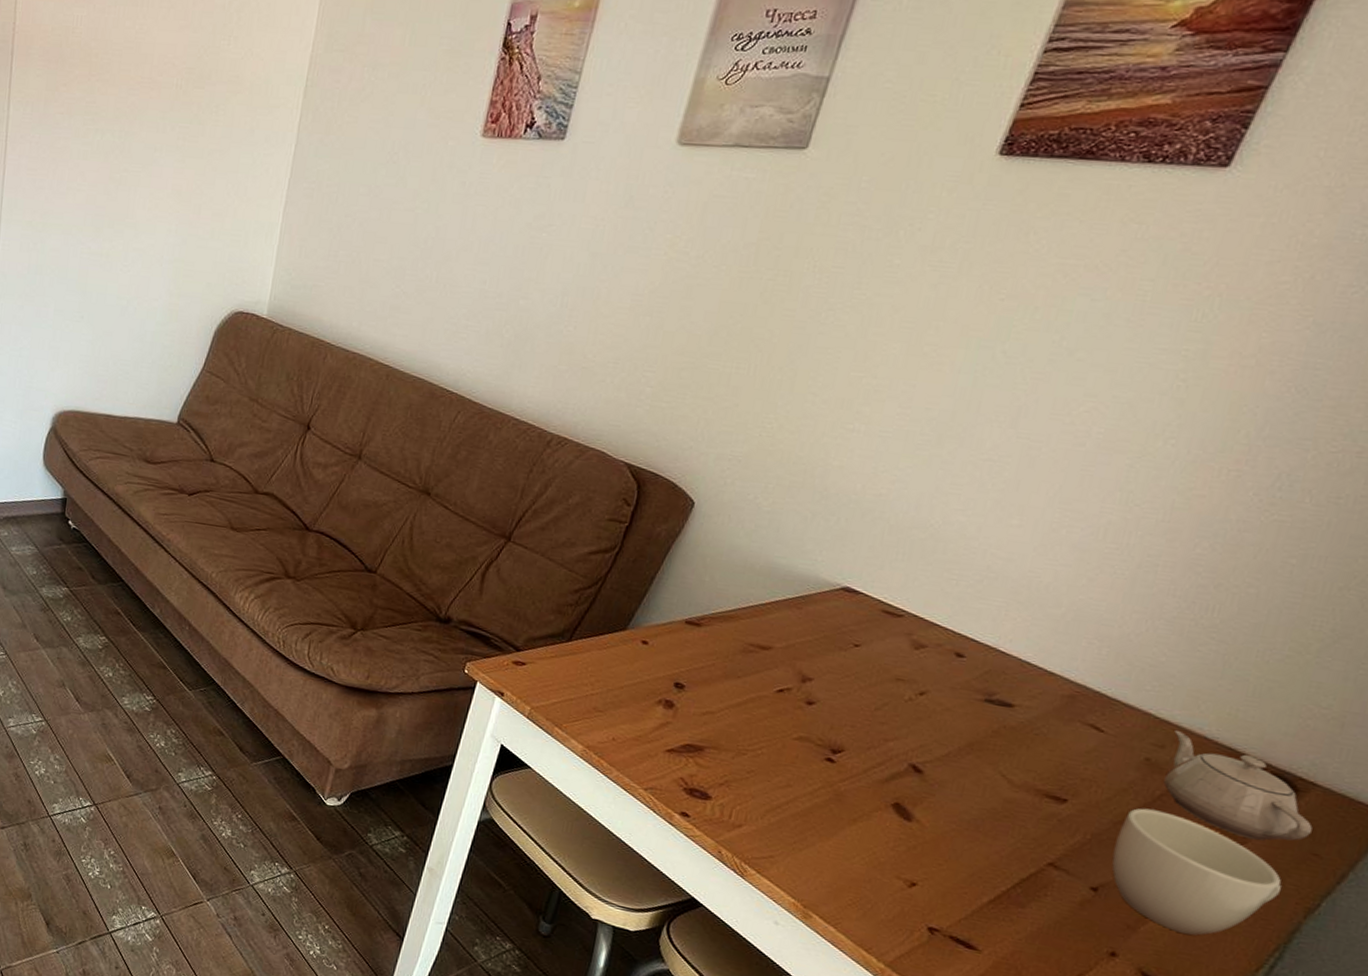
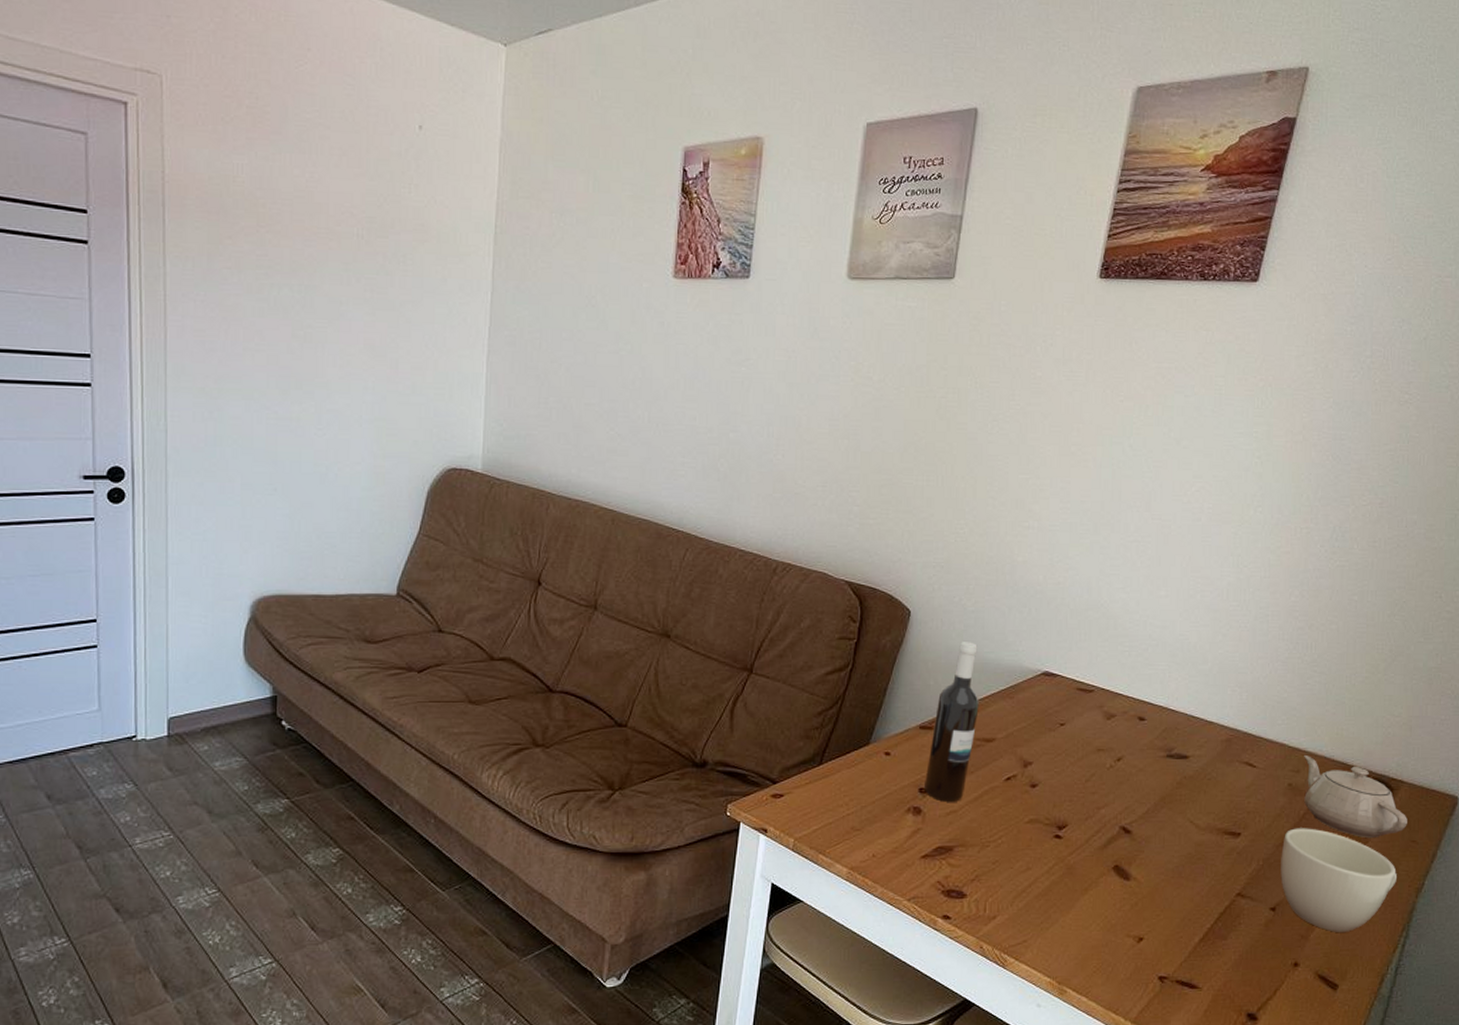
wine bottle: none [681,542,768,704] -> present [925,642,979,802]

